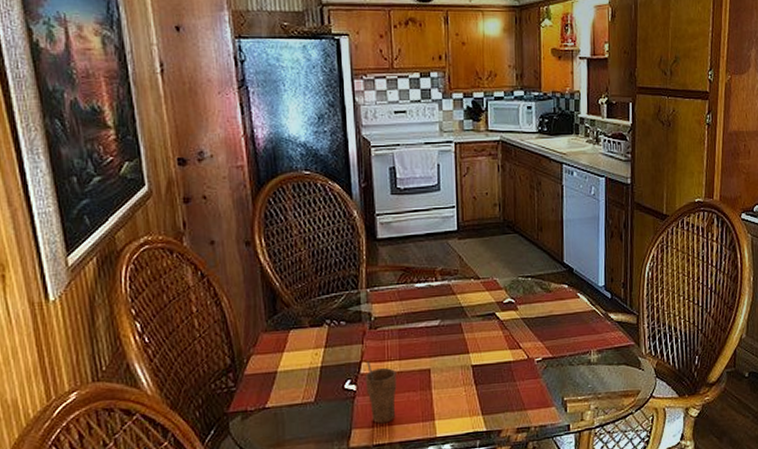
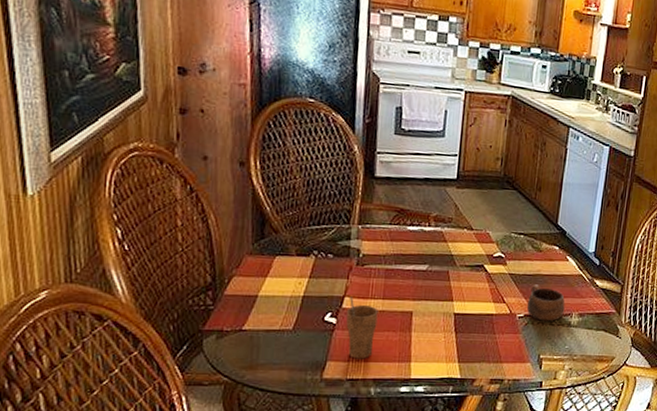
cup: none [543,325,582,362] -> present [526,284,565,321]

